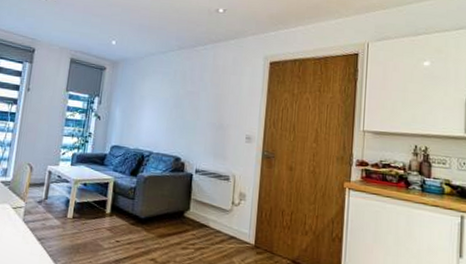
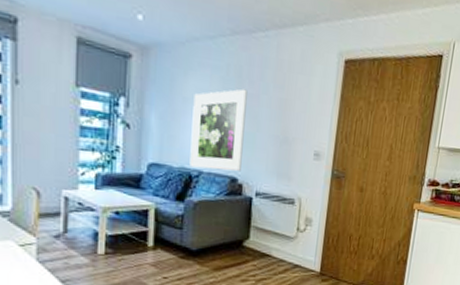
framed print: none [142,88,190,152] -> present [189,88,248,171]

